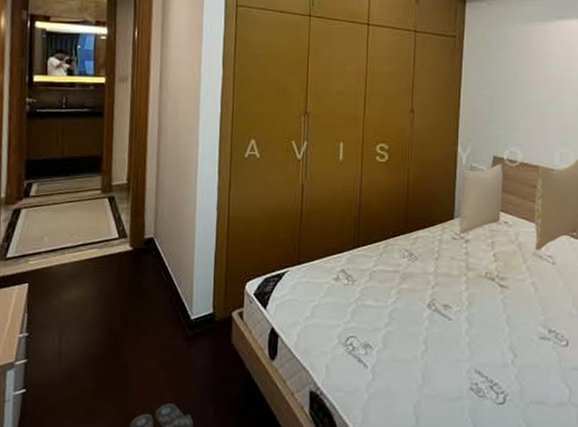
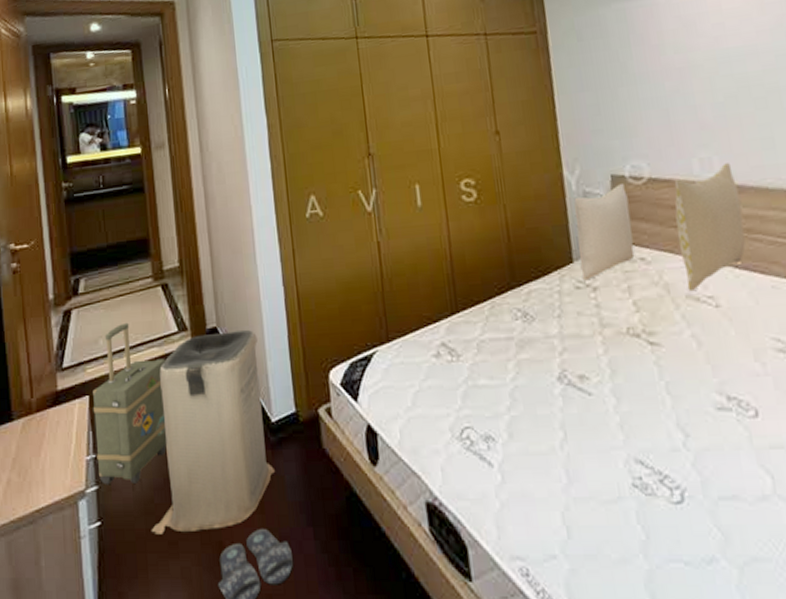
suitcase: none [29,225,104,360] -> present [93,322,167,485]
laundry basket: none [71,242,188,403] -> present [151,329,274,535]

